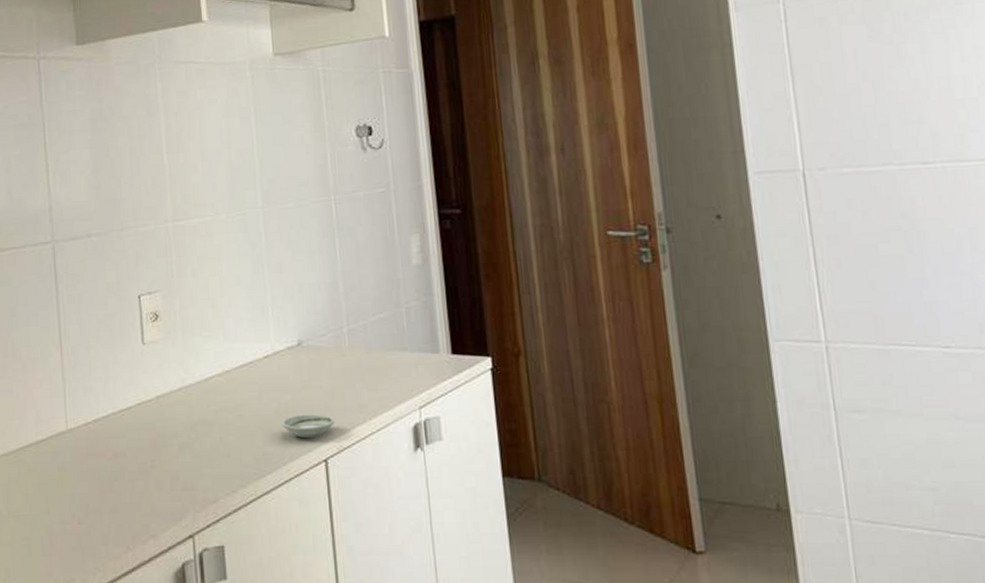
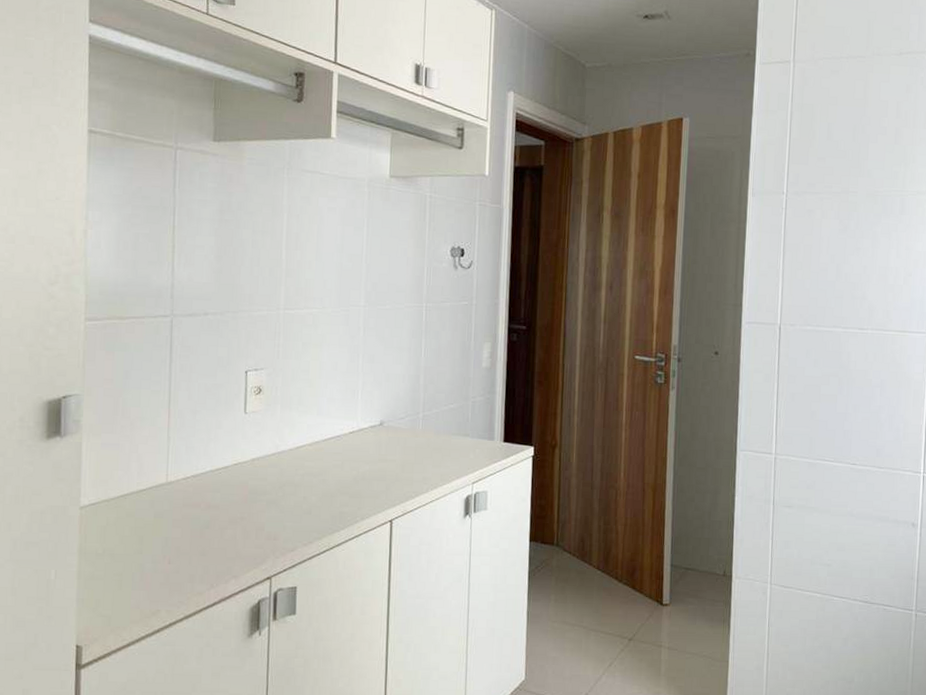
saucer: present [281,414,335,438] -> none [357,482,403,502]

